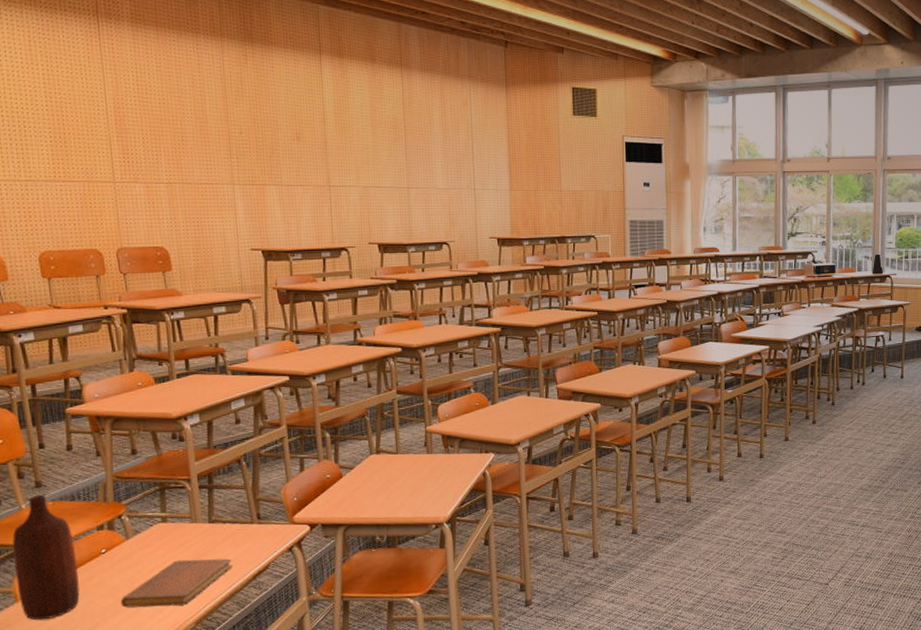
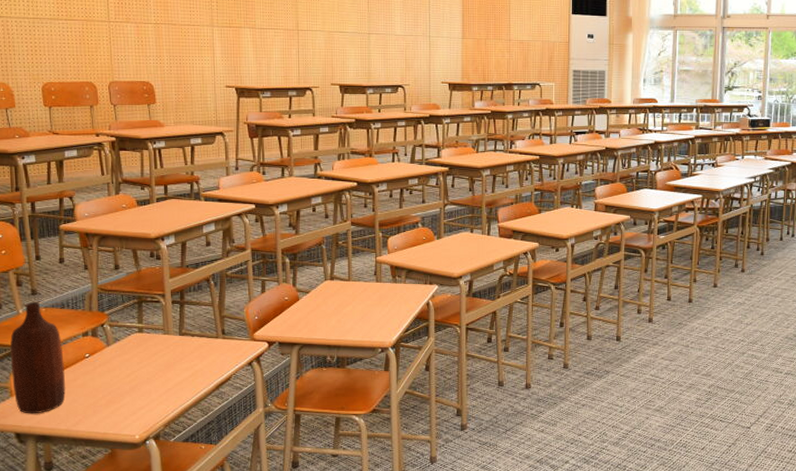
notebook: present [120,558,233,608] -> none [100,367,199,409]

